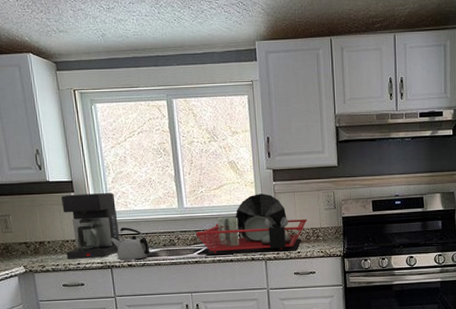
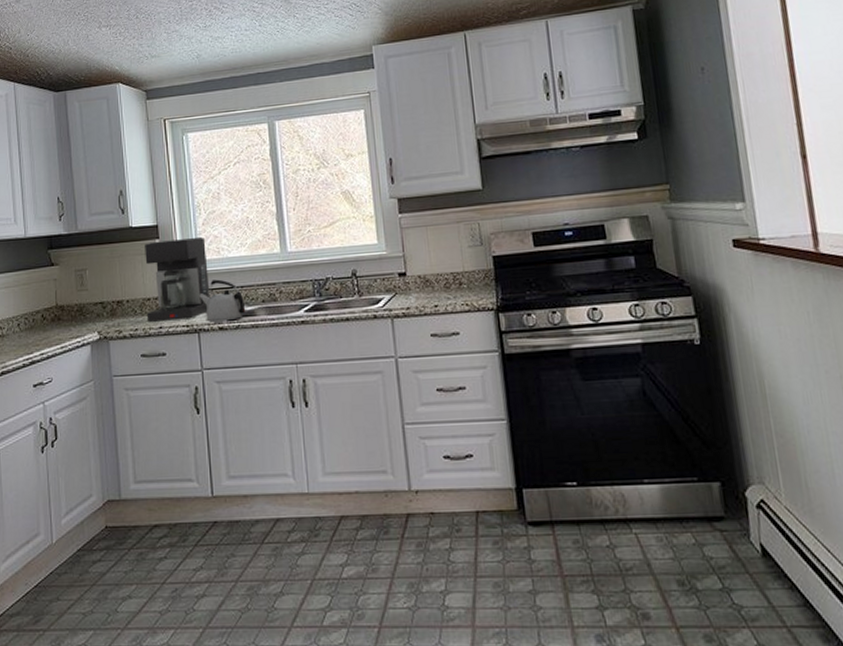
dish rack: present [196,194,307,257] -> none [302,230,446,315]

